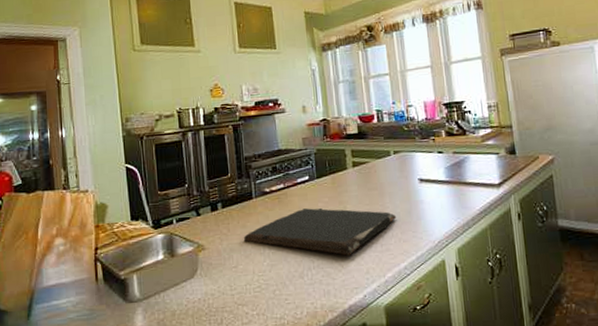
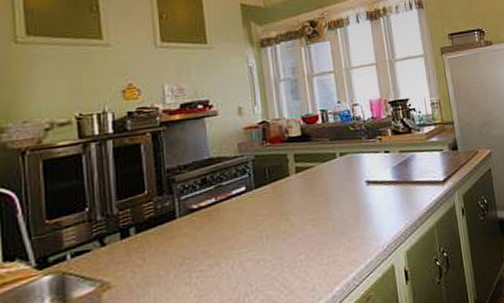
cutting board: present [243,207,397,256] -> none [163,219,344,274]

